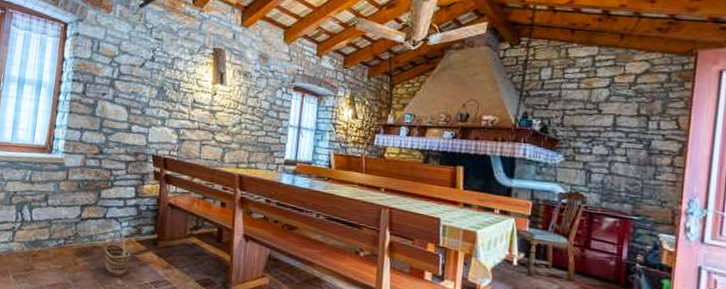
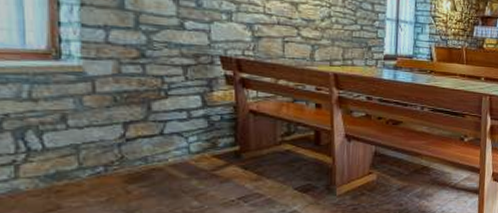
basket: present [104,229,131,277] -> none [169,146,206,199]

